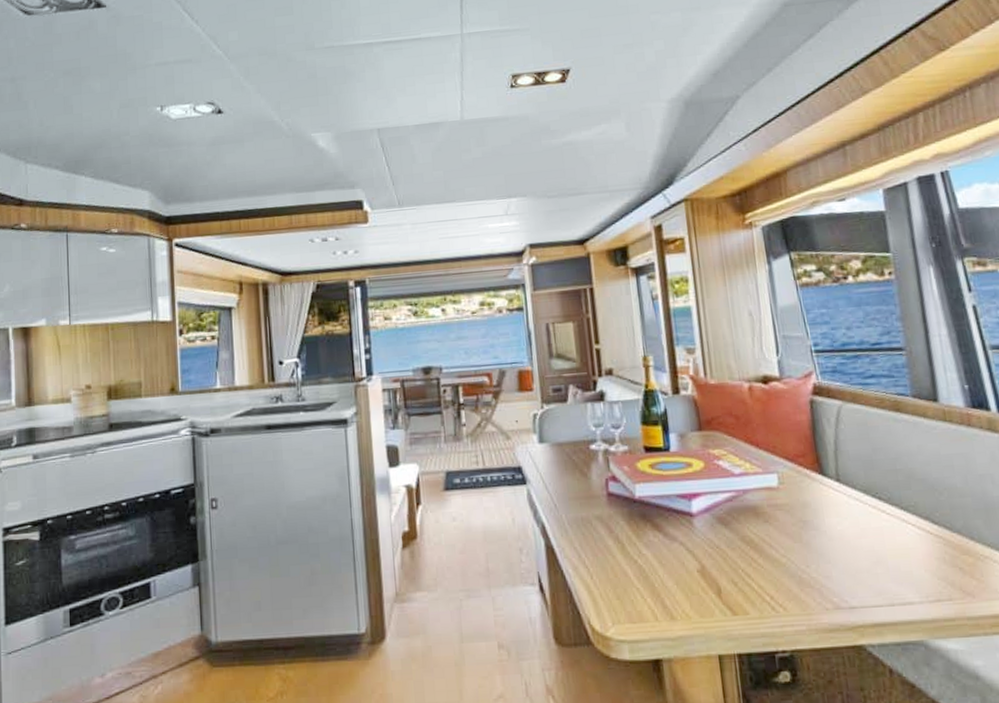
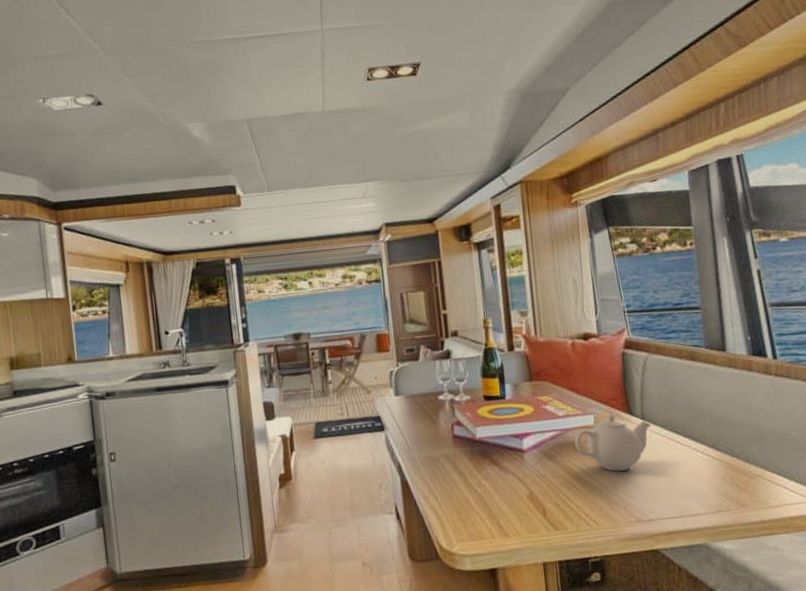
teapot: none [754,473,849,544] -> present [574,413,651,471]

